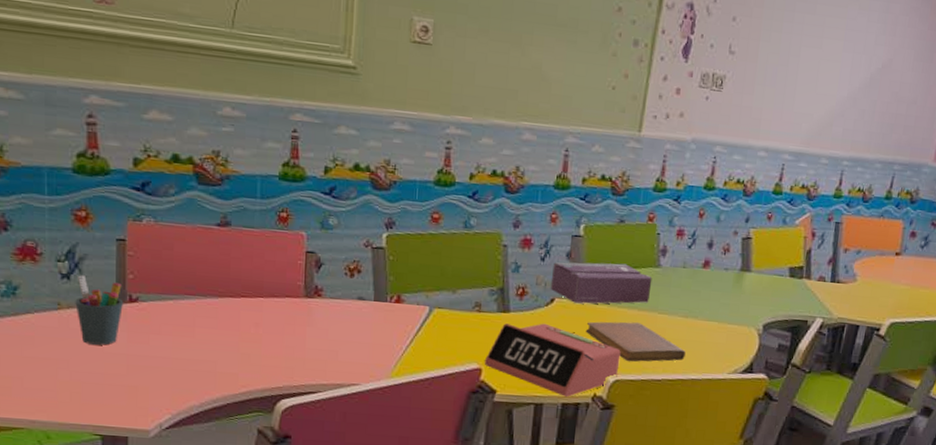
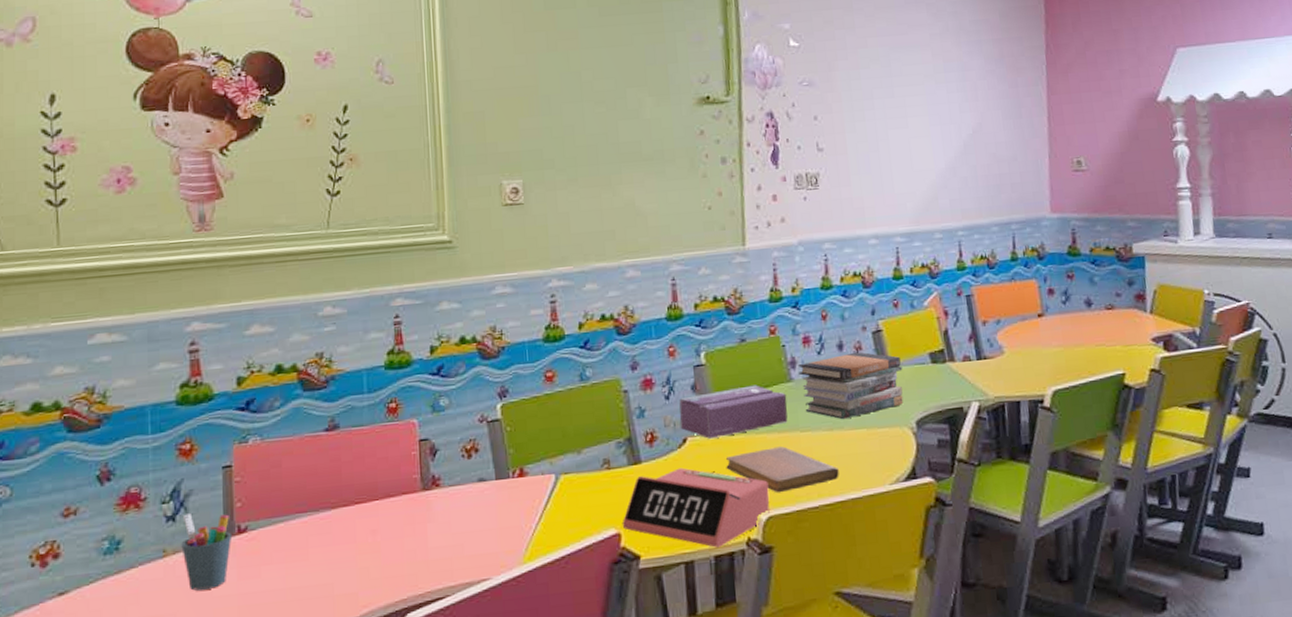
book stack: none [667,252,762,311] -> present [798,352,904,420]

